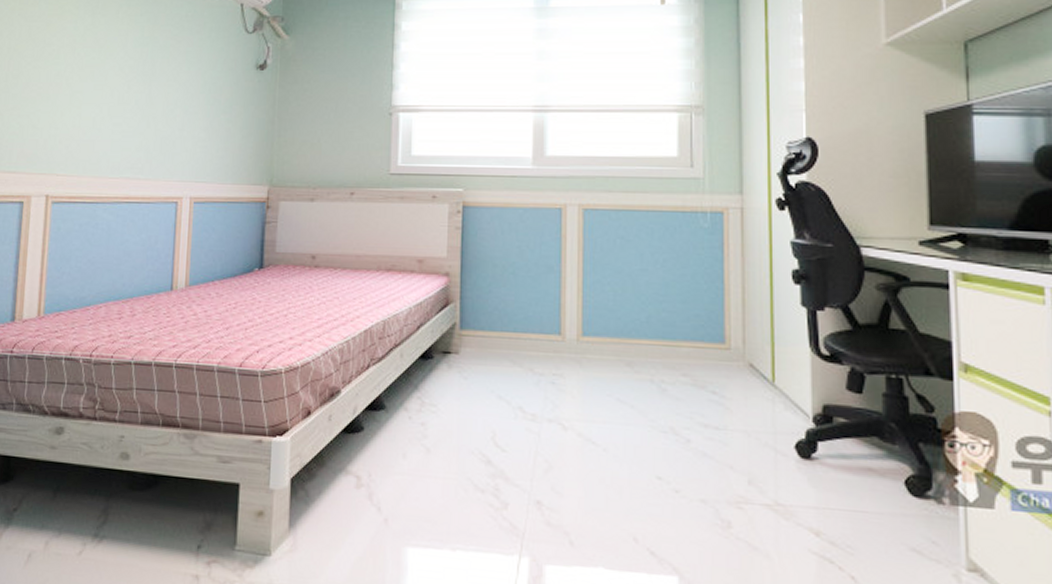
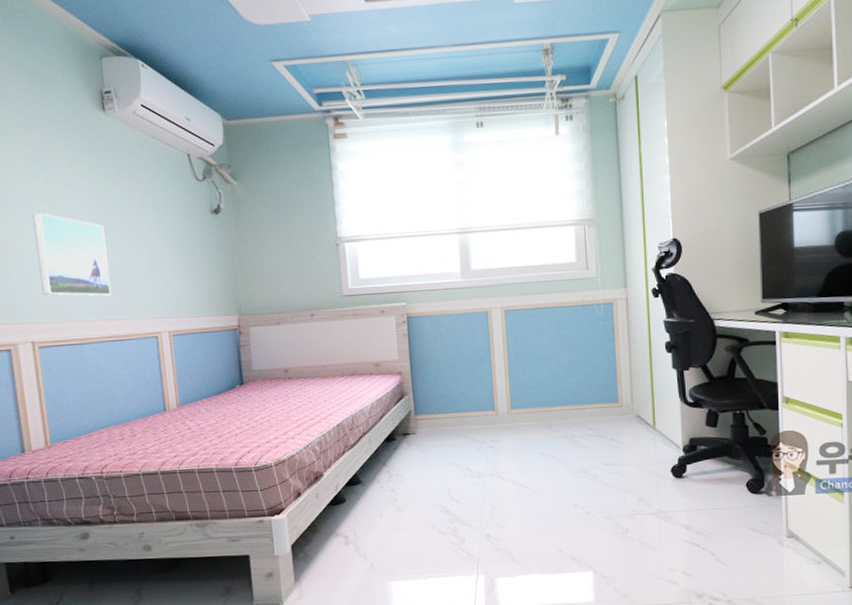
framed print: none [66,57,142,152] -> present [32,213,112,296]

